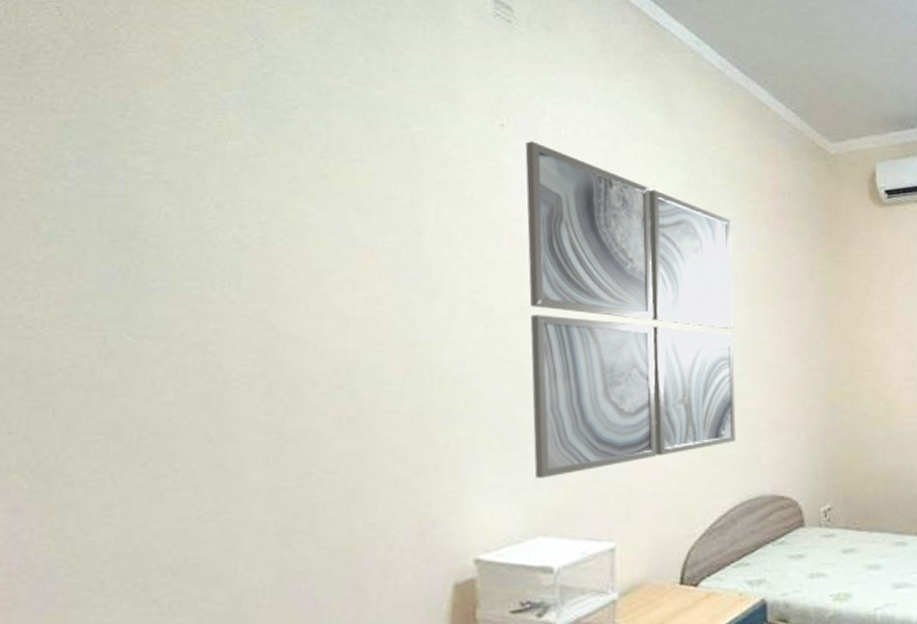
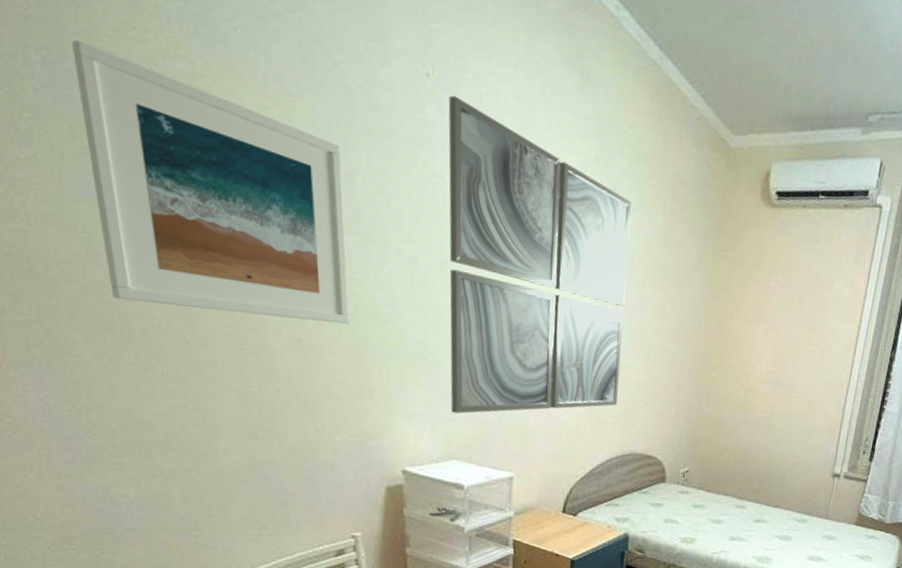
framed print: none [113,136,413,400] -> present [71,39,350,325]

